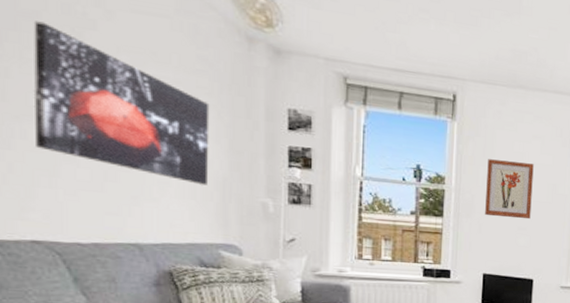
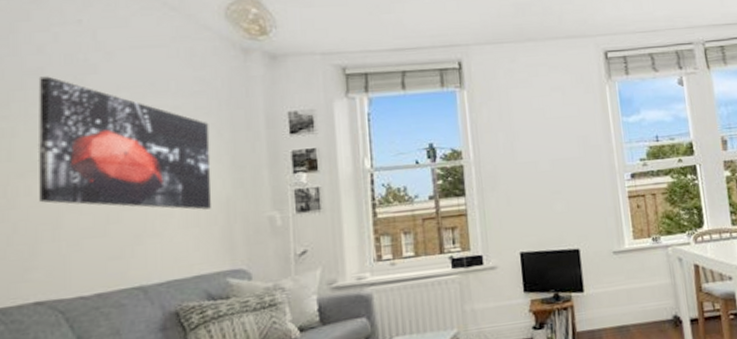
wall art: present [485,159,534,220] -> none [506,118,564,186]

